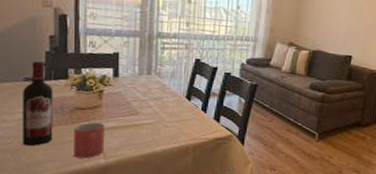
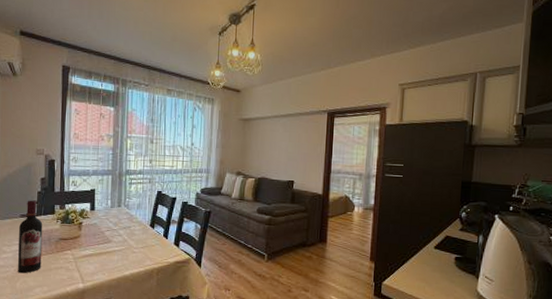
mug: present [74,122,105,159] -> none [58,251,84,284]

